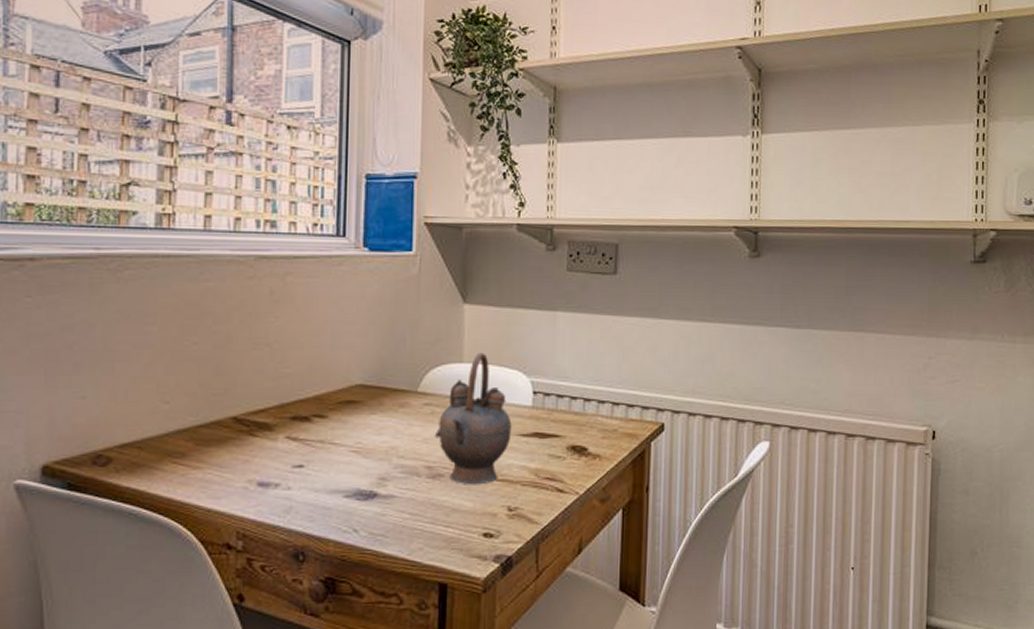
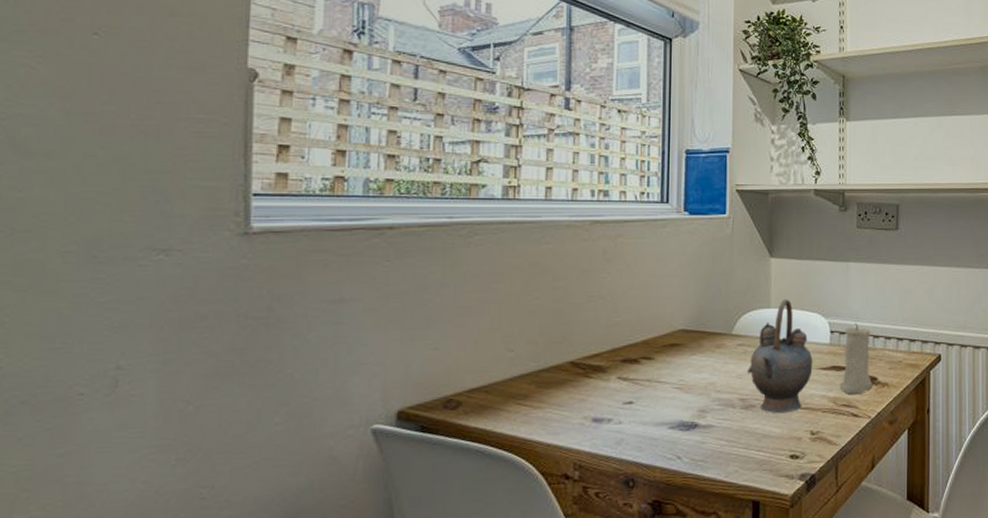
candle: none [542,383,582,466] -> present [839,323,873,394]

